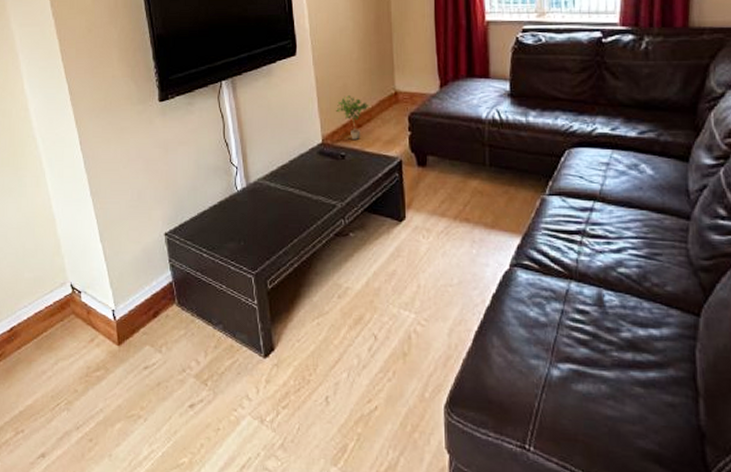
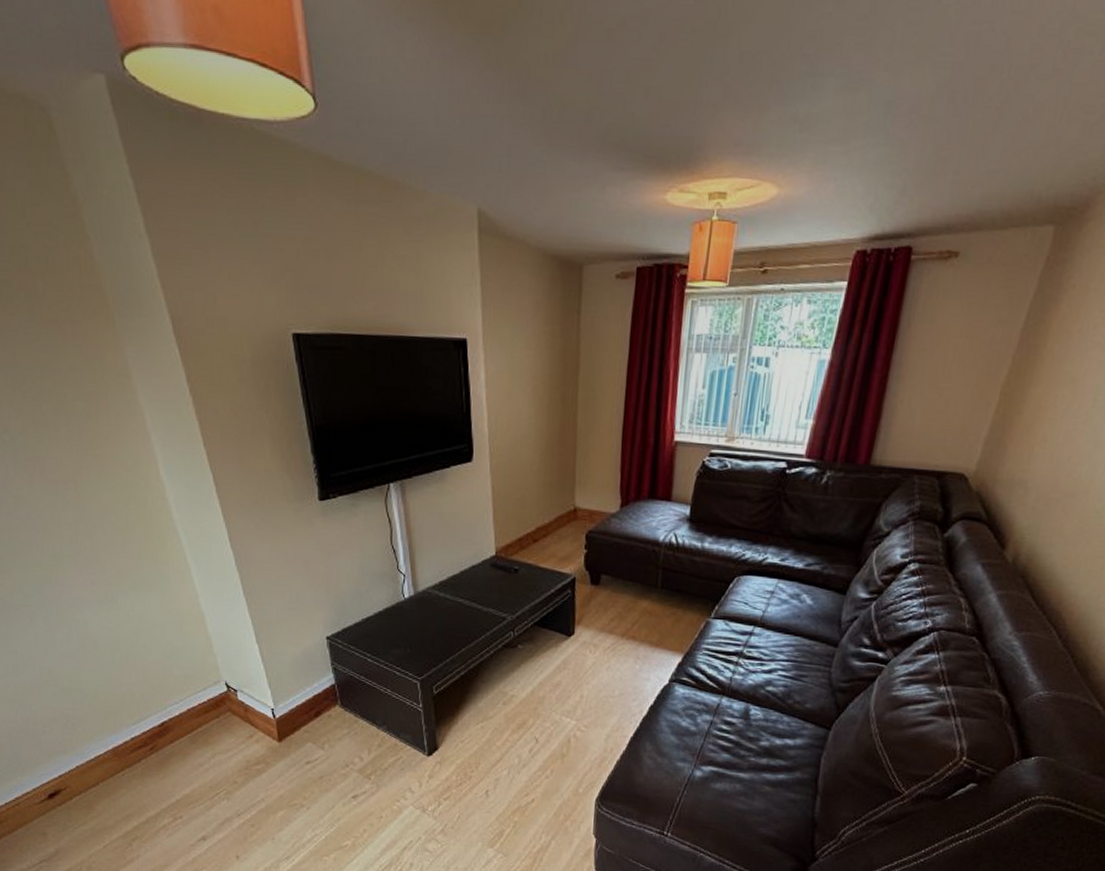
potted plant: present [336,95,369,141] -> none [512,508,546,556]

